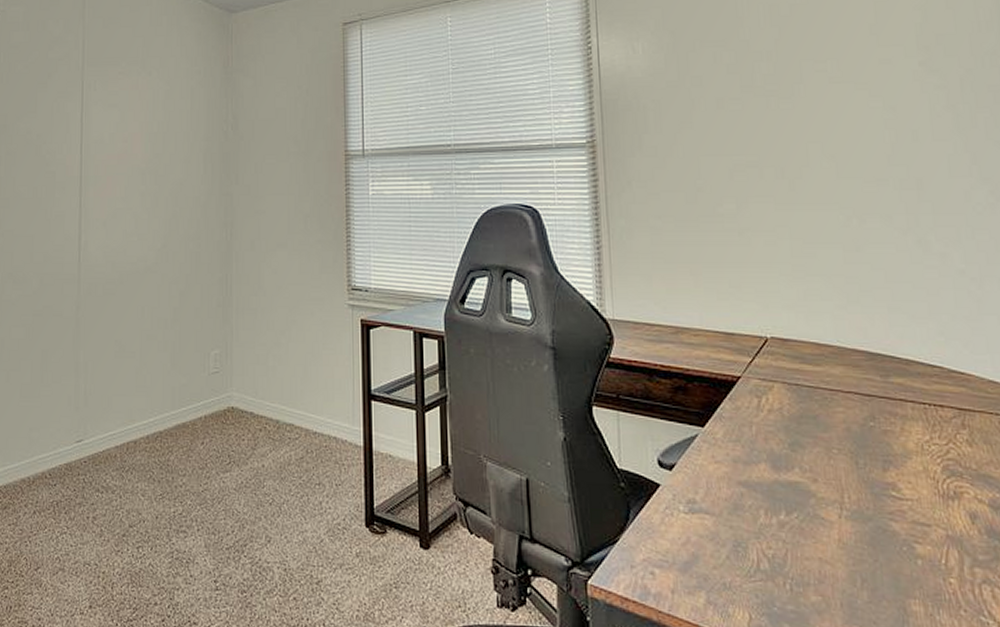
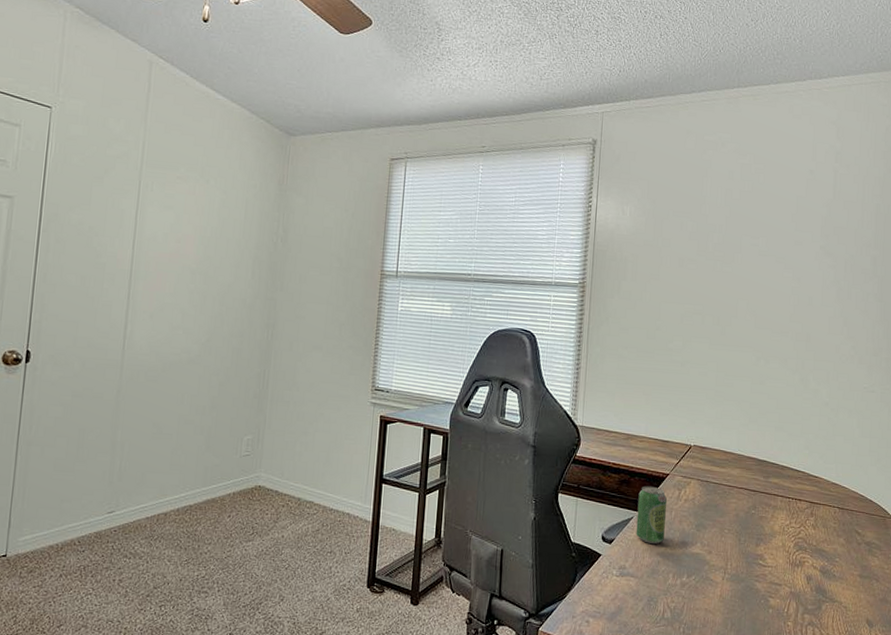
beverage can: none [701,393,745,469] -> present [636,486,667,544]

